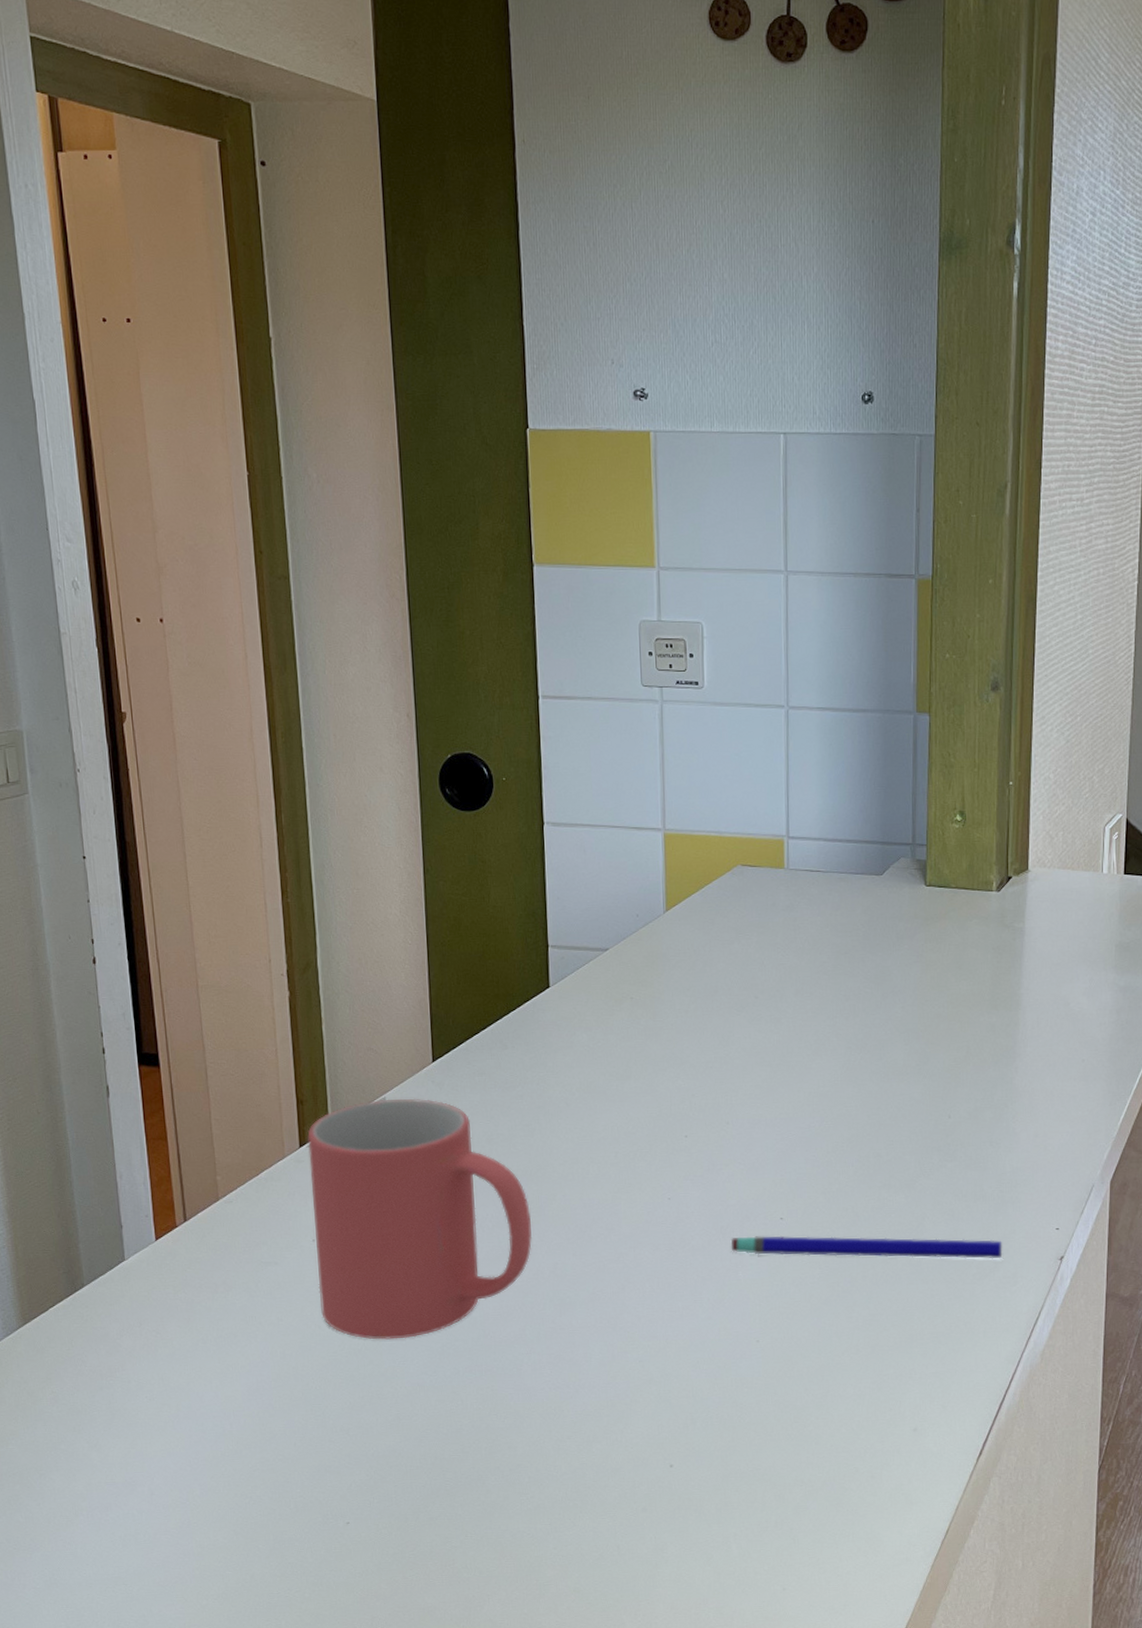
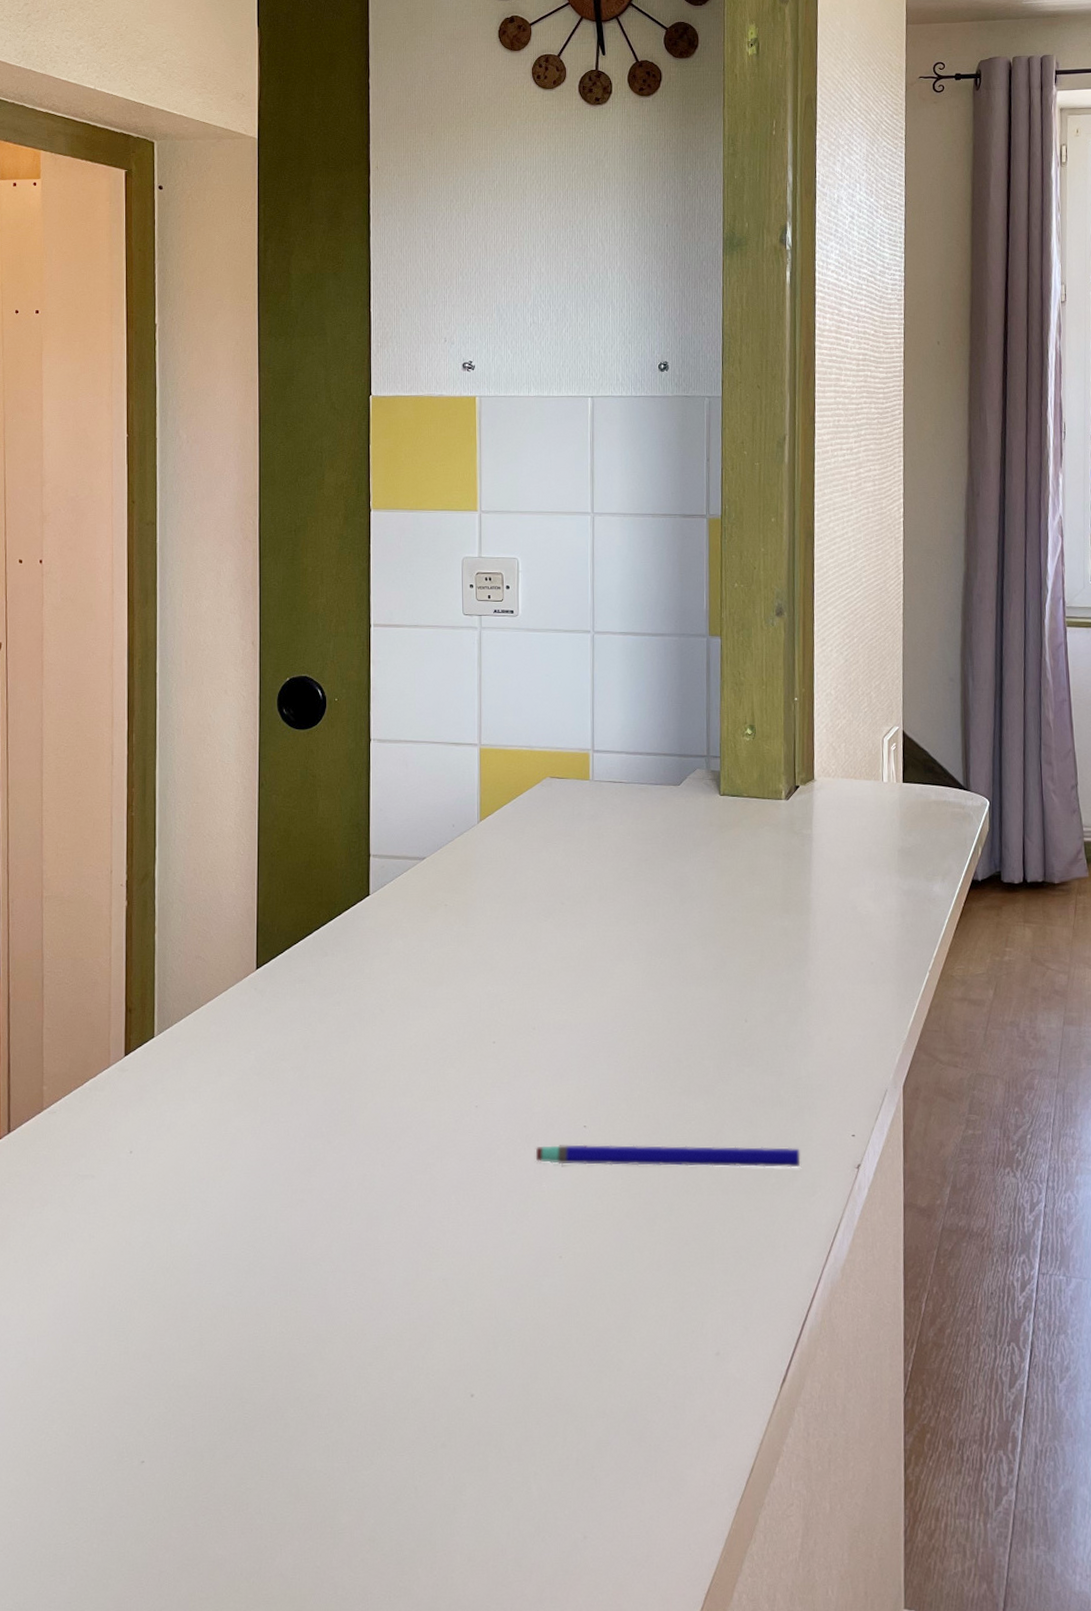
mug: present [307,1098,532,1340] -> none [132,1005,342,1258]

